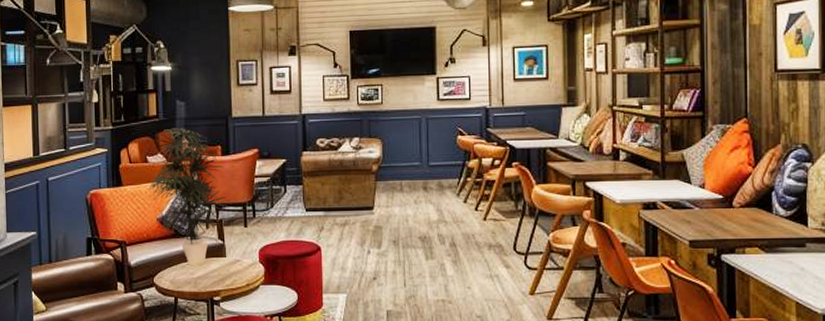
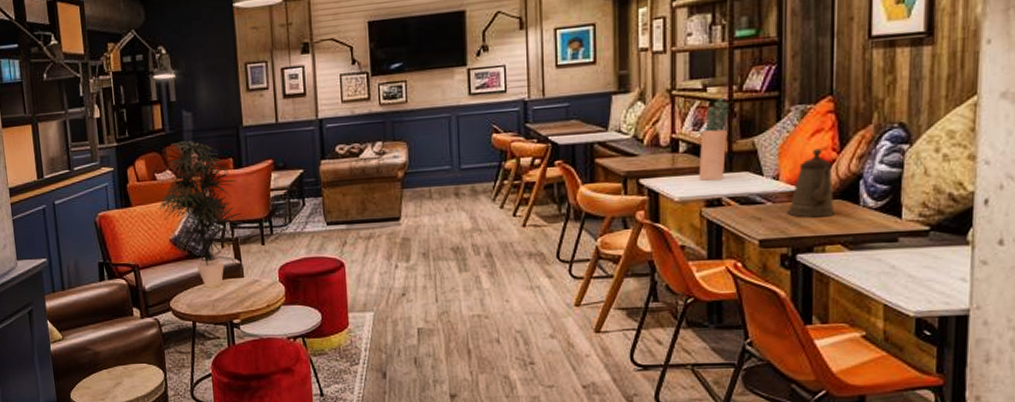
vase: none [636,112,661,187] -> present [698,94,728,182]
coffee pot: none [713,163,752,223] -> present [788,148,835,218]

